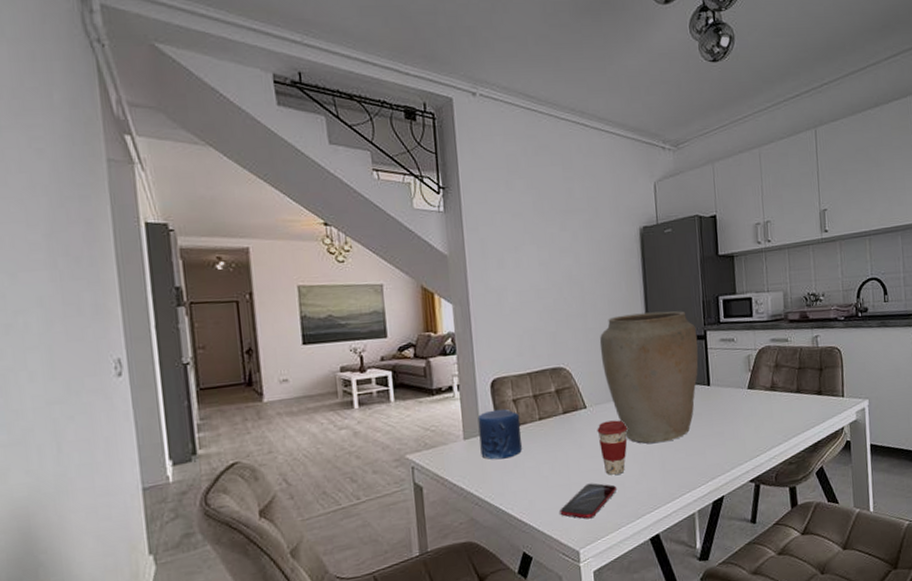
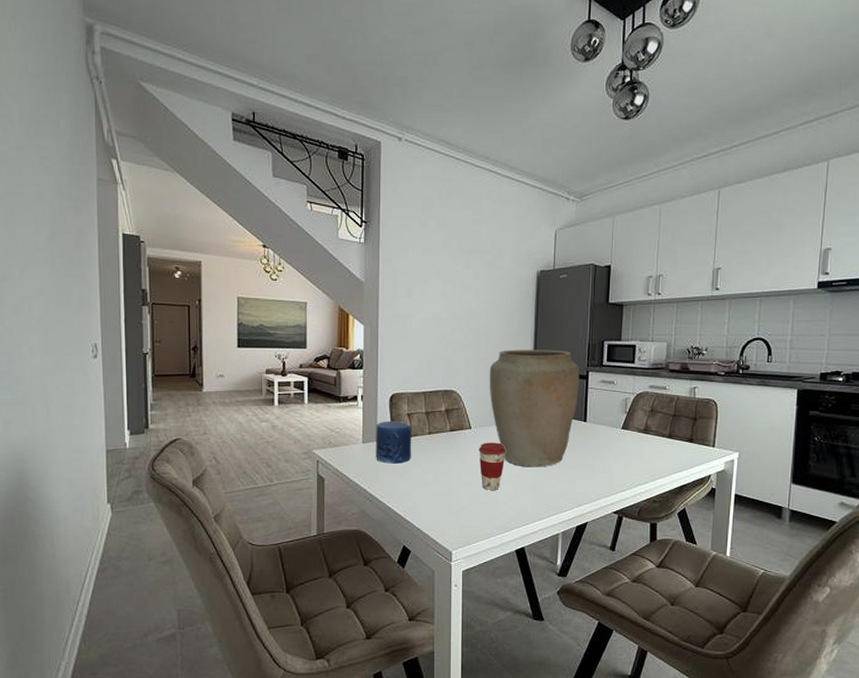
smartphone: present [560,483,617,519] -> none [438,495,491,525]

